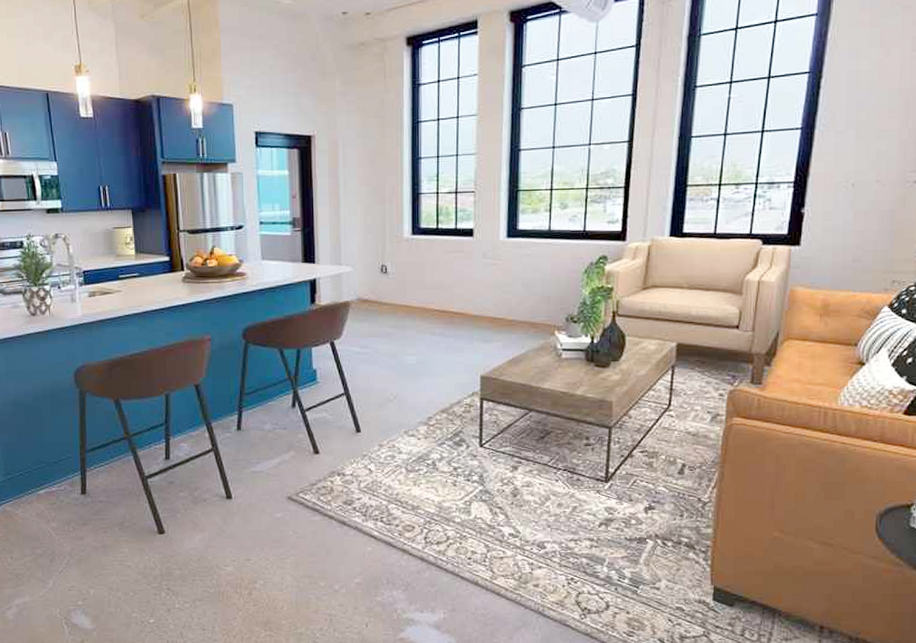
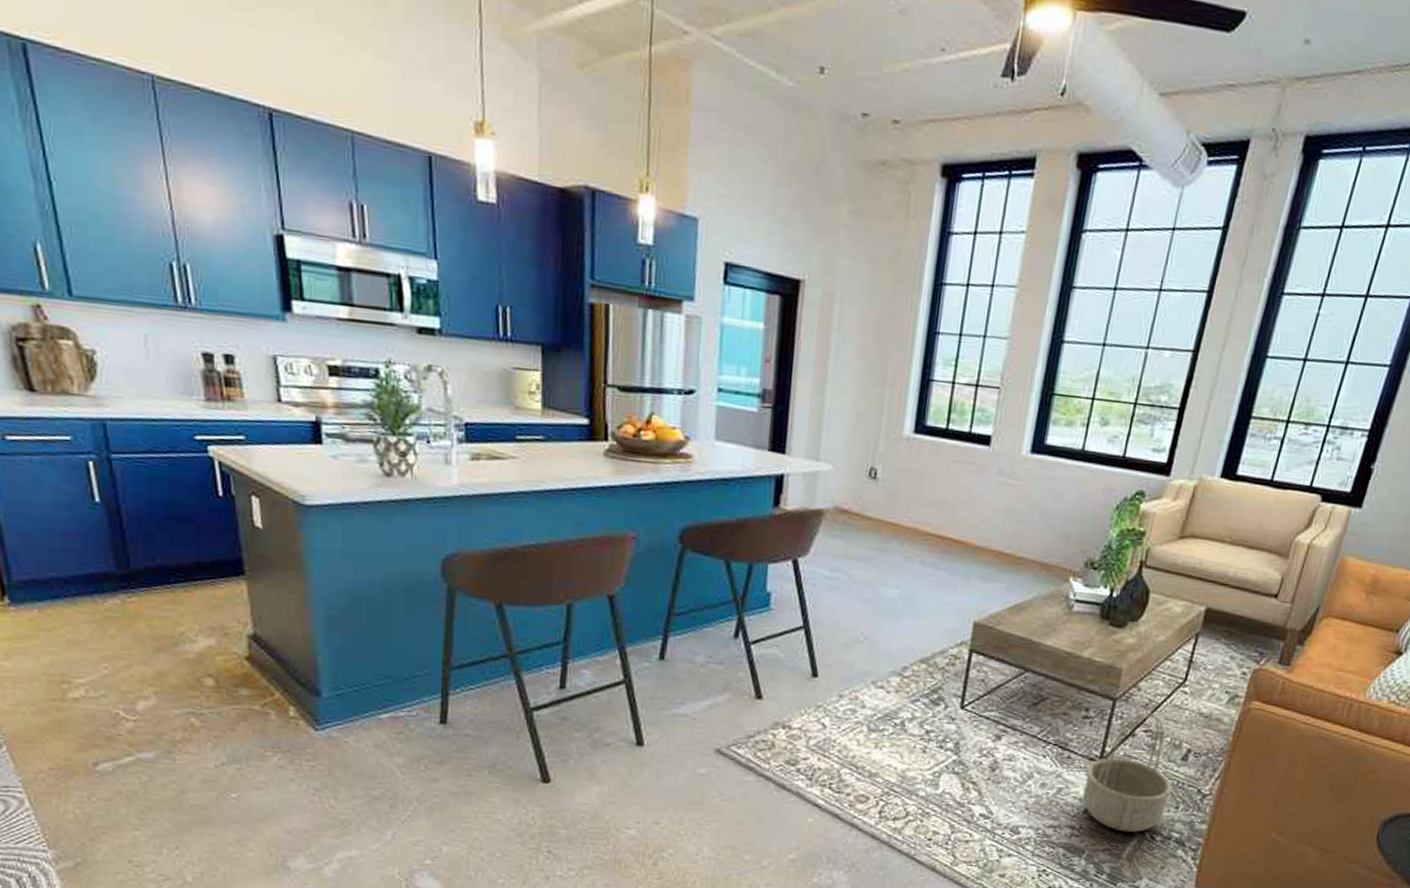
basket: none [595,435,675,541] -> present [1082,712,1173,833]

